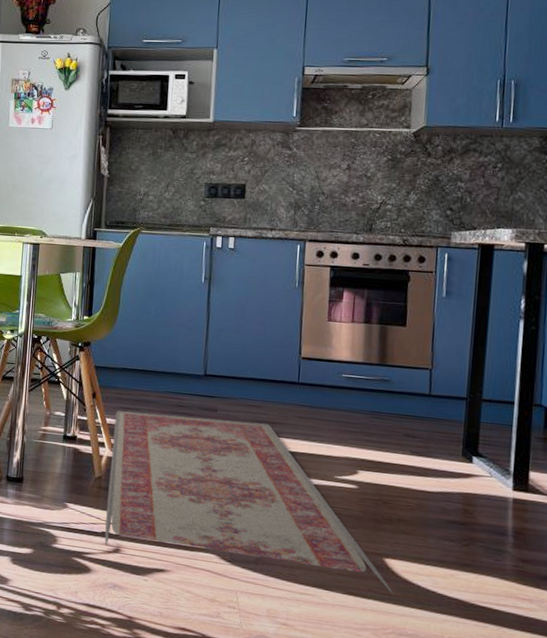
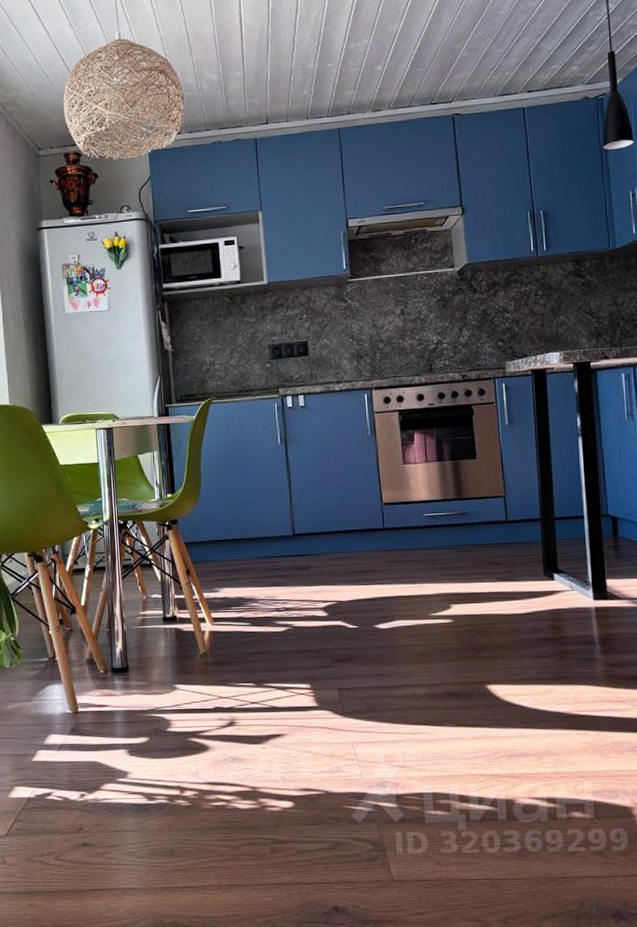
rug: present [104,410,393,594] -> none [211,573,499,721]

